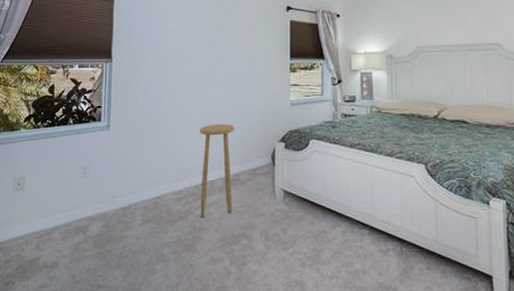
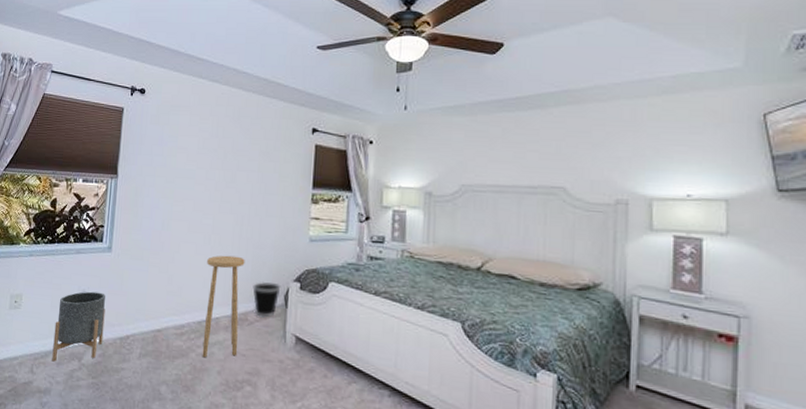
planter: none [57,168,107,237] -> present [52,291,105,362]
wastebasket: none [243,144,268,176] -> present [252,281,281,318]

